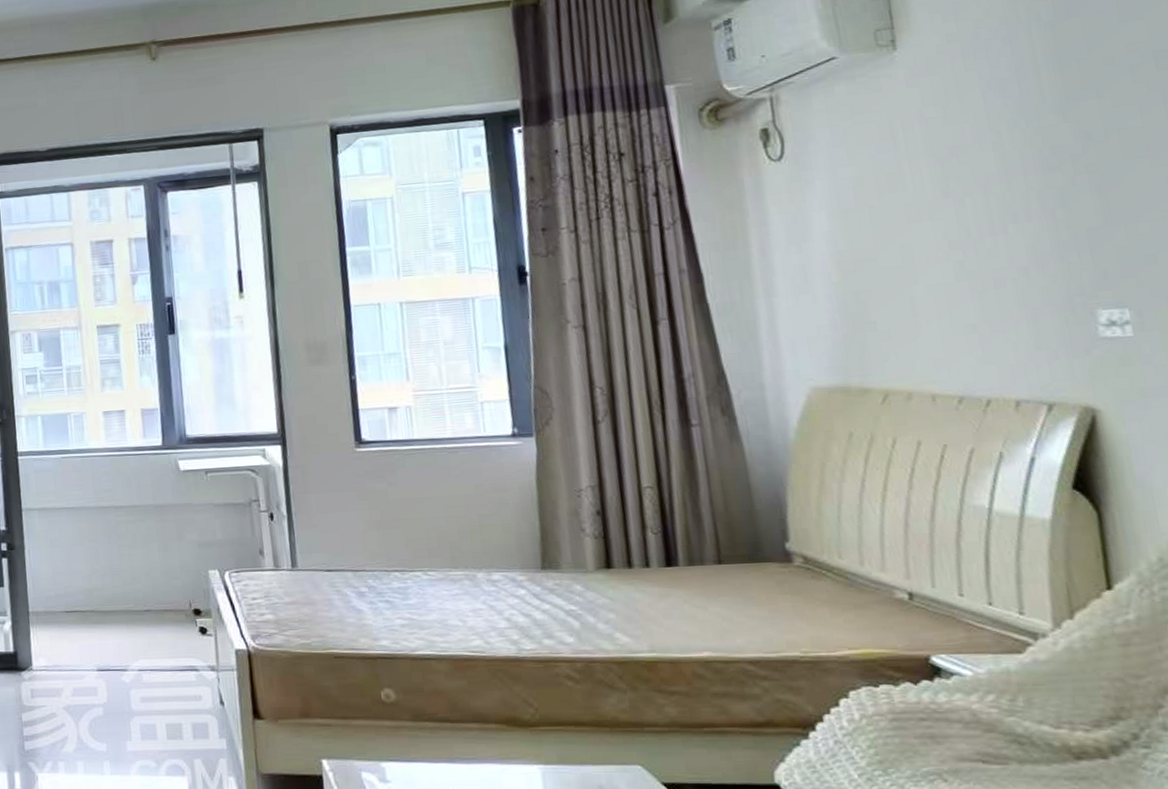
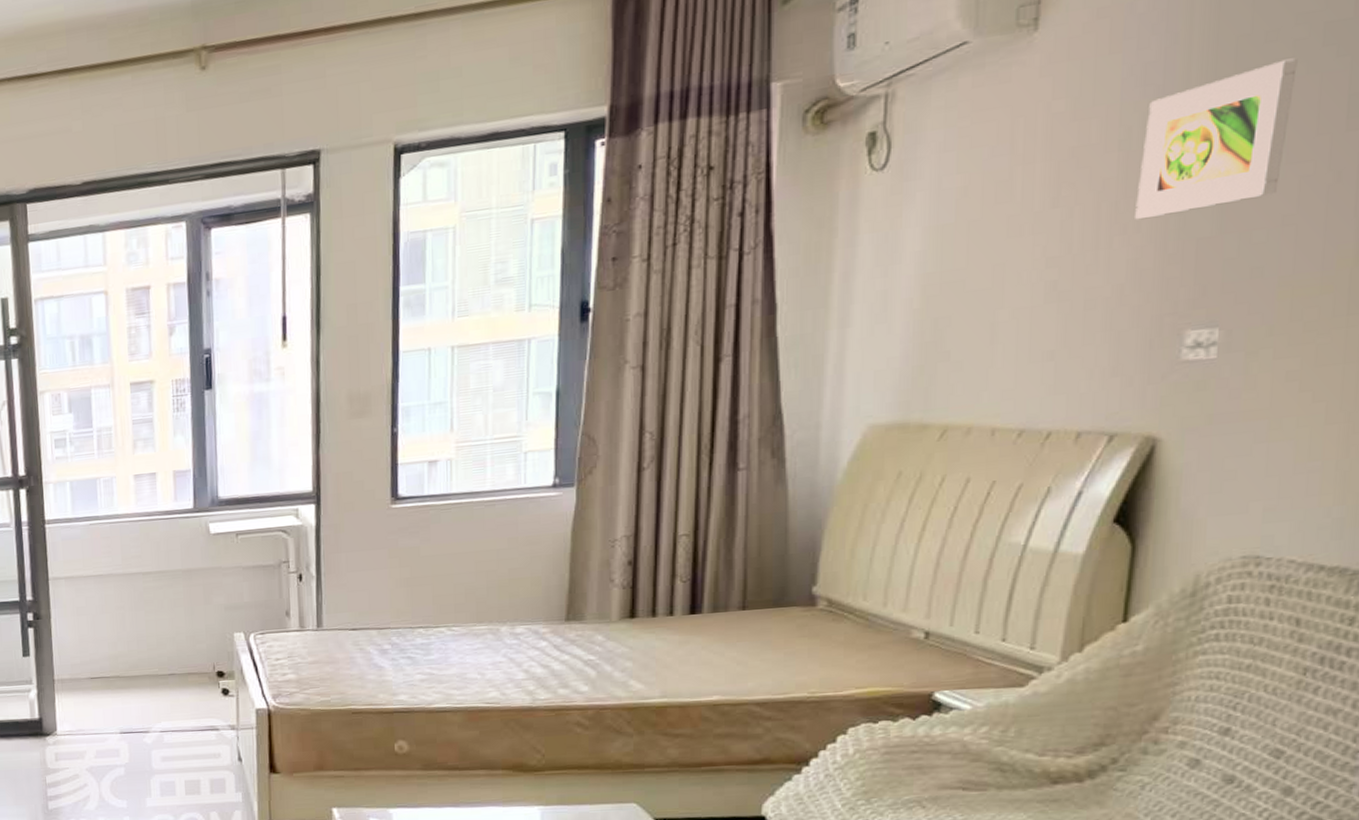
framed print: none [1012,79,1149,211] -> present [1135,58,1298,220]

